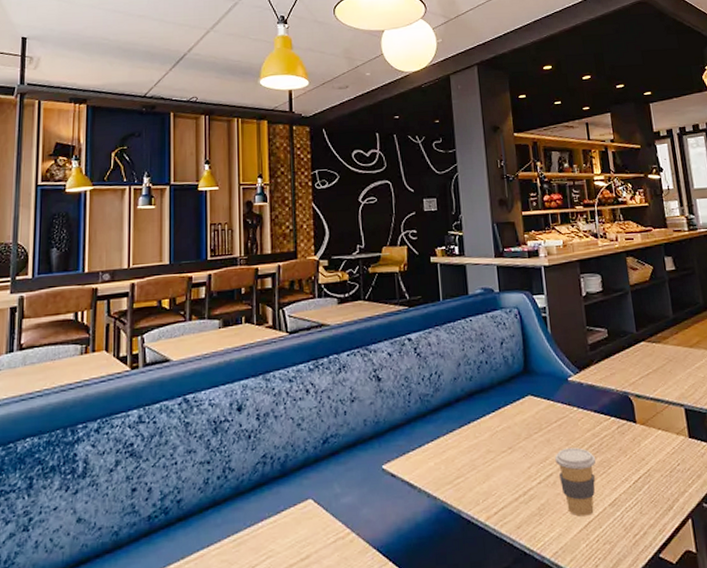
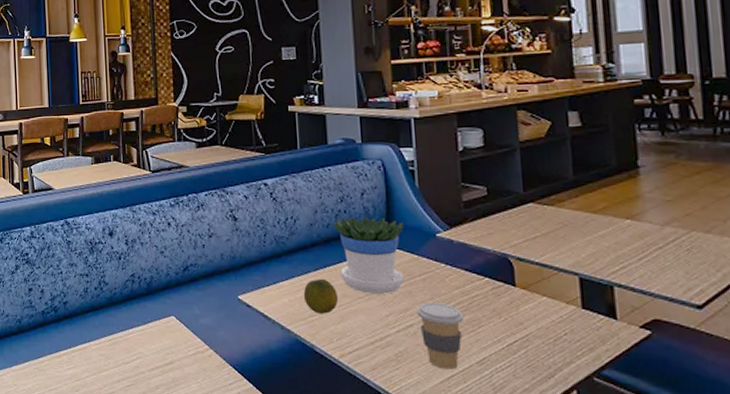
fruit: none [448,435,483,475] -> present [303,278,339,314]
flowerpot: none [476,365,543,447] -> present [334,216,404,294]

